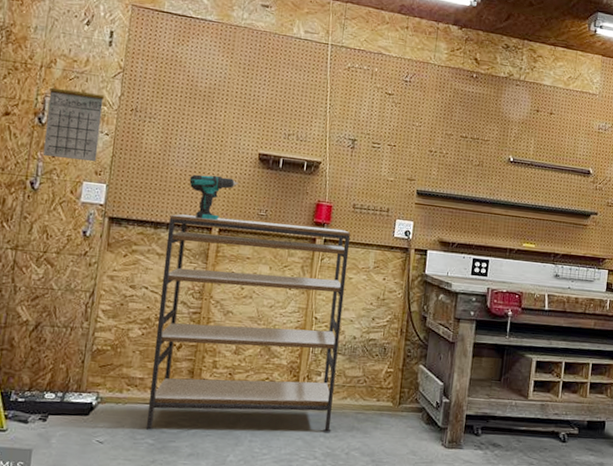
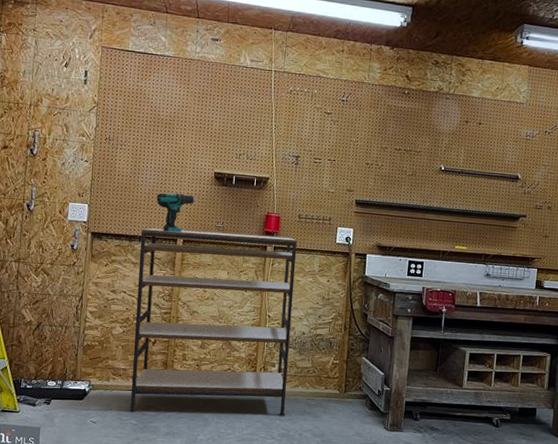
calendar: present [42,76,105,161] -> none [35,112,83,185]

